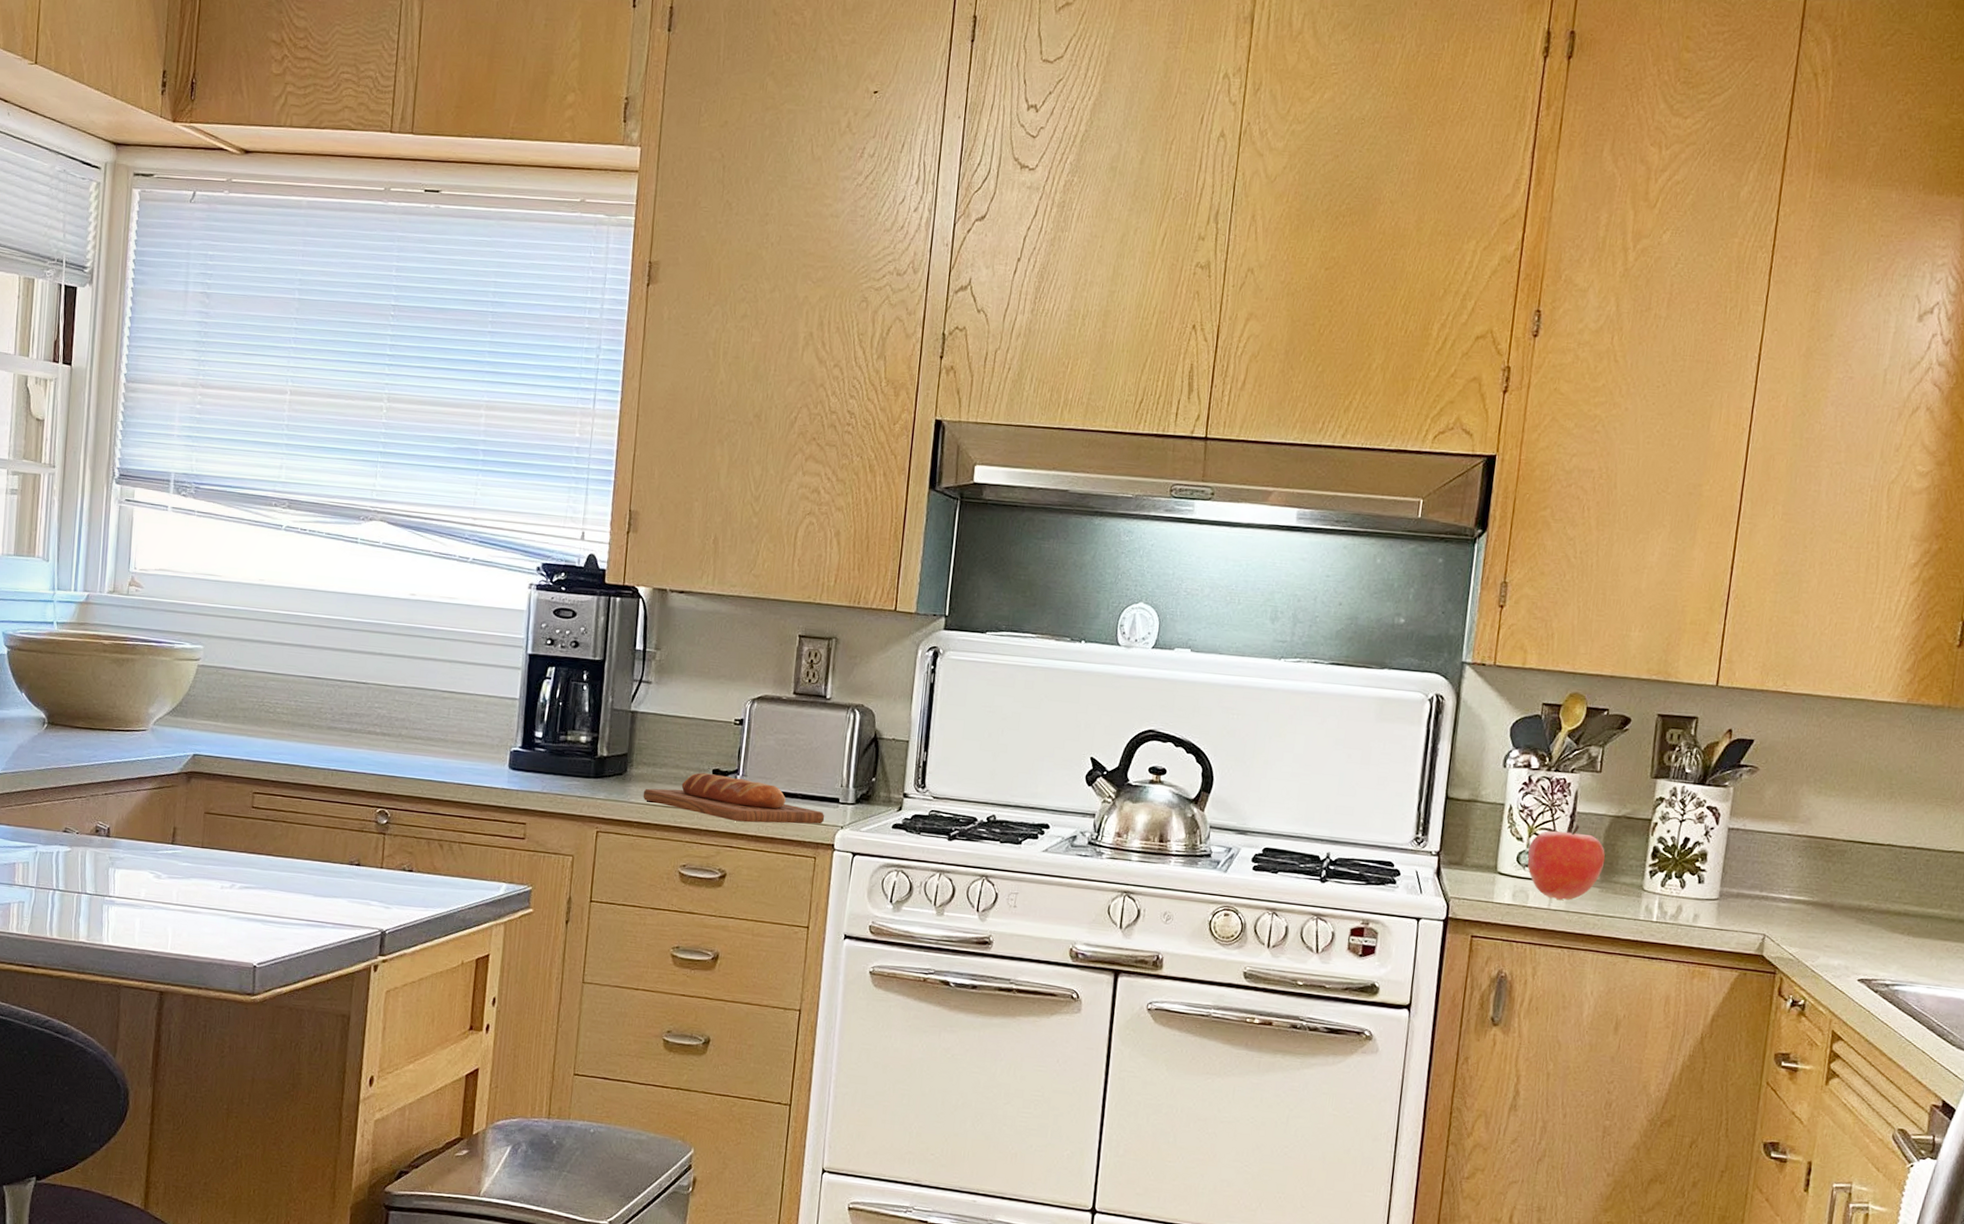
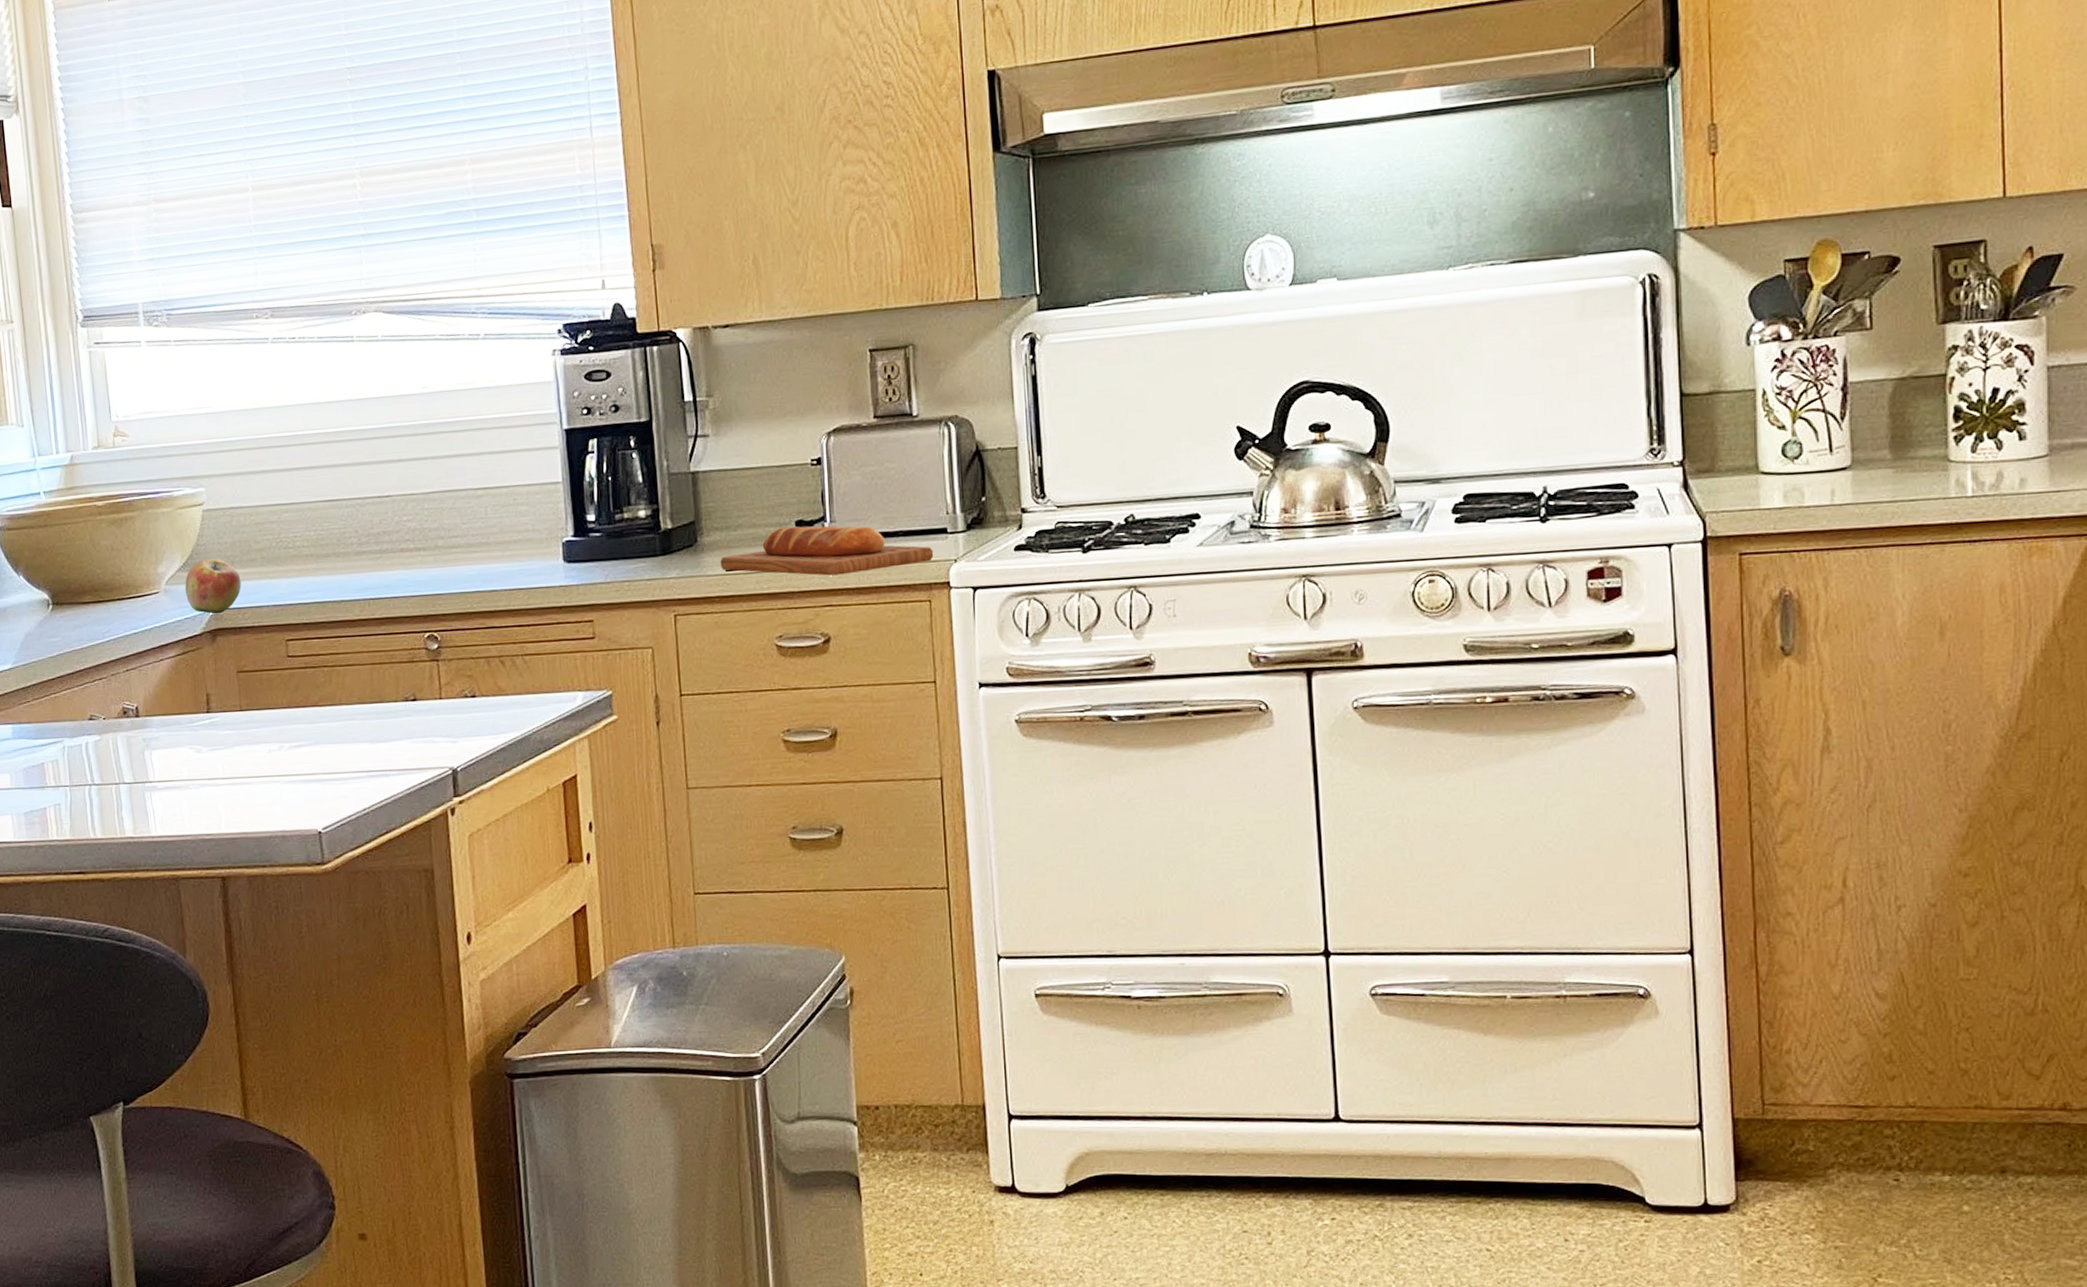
fruit: none [170,708,222,759] -> present [185,558,242,614]
fruit: present [1527,824,1606,900] -> none [1795,397,1895,492]

